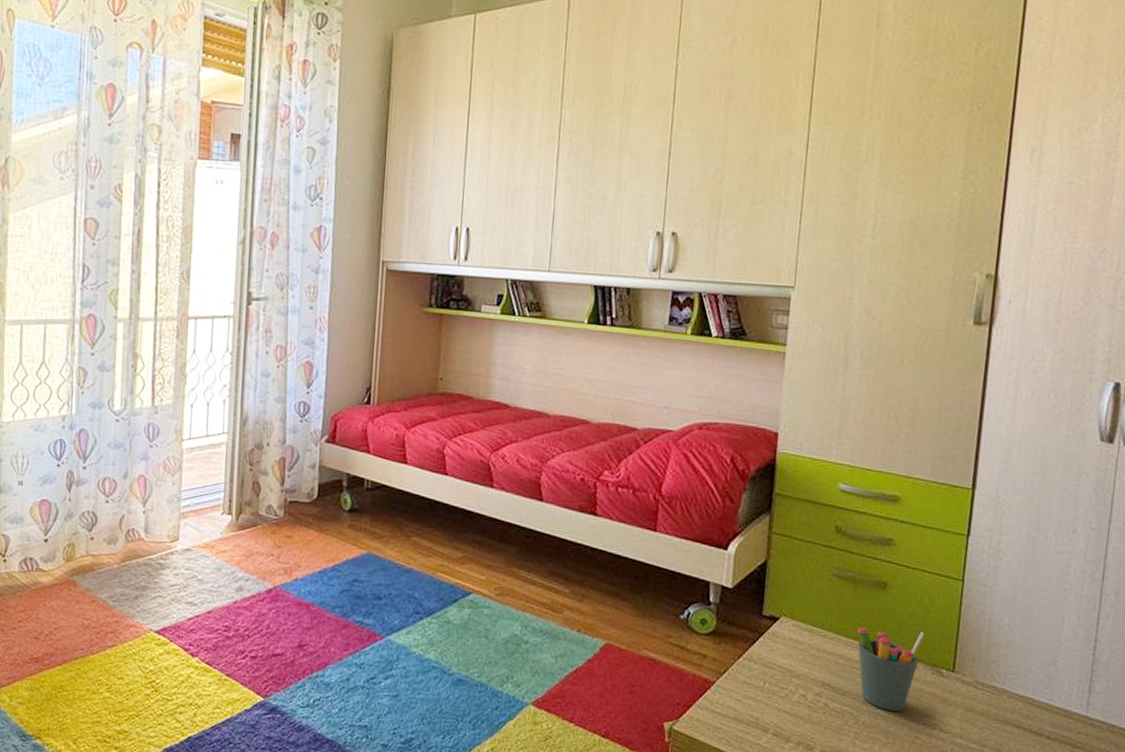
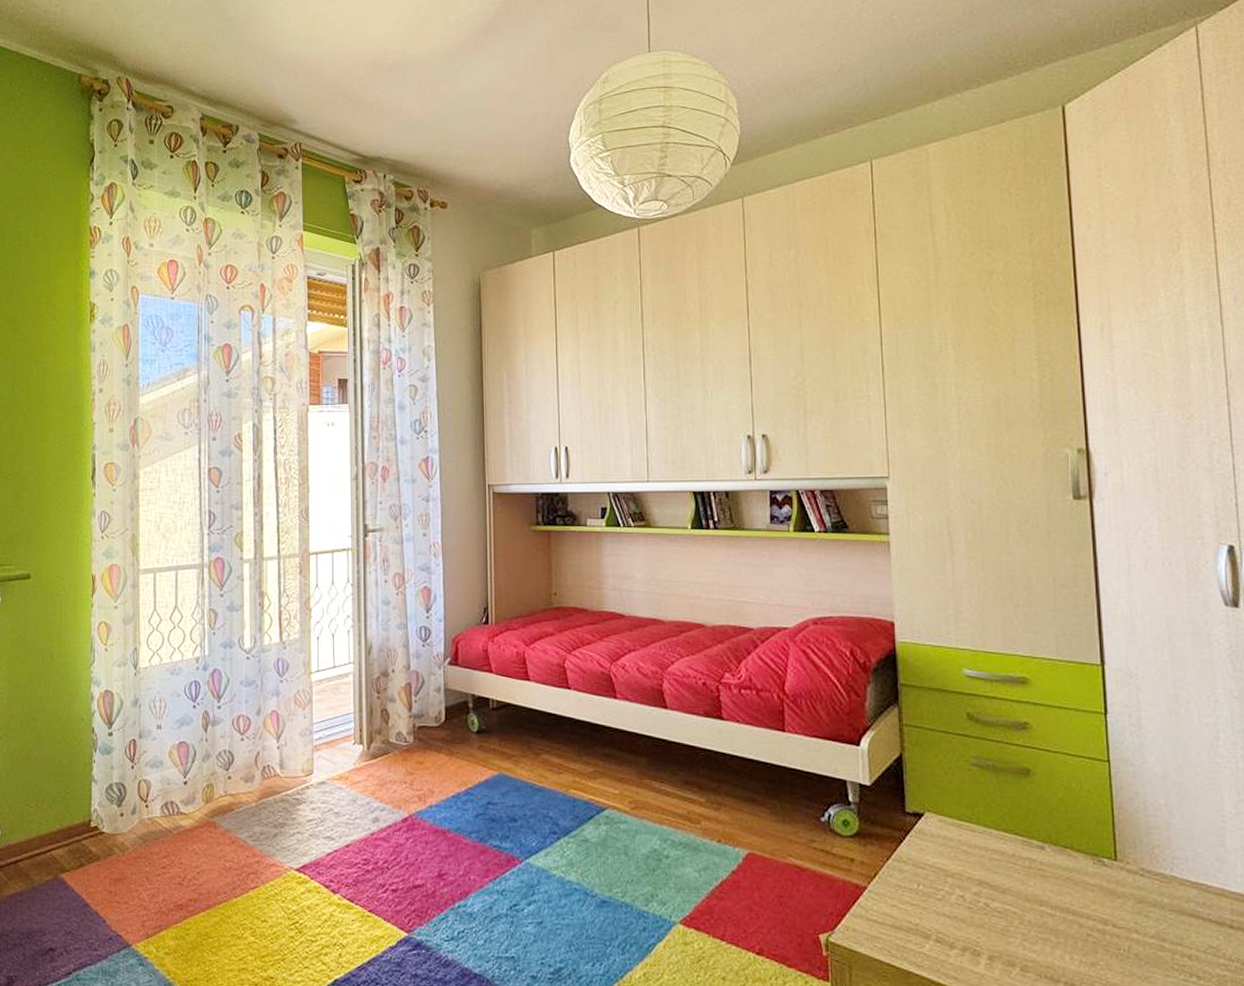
pen holder: present [857,627,925,711] -> none [1007,819,1078,907]

